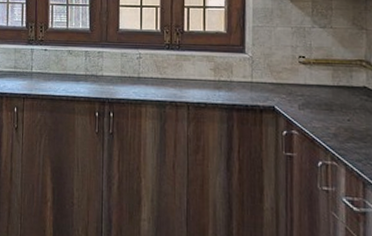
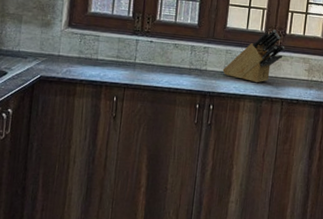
knife block: none [119,27,185,87] -> present [222,29,285,83]

